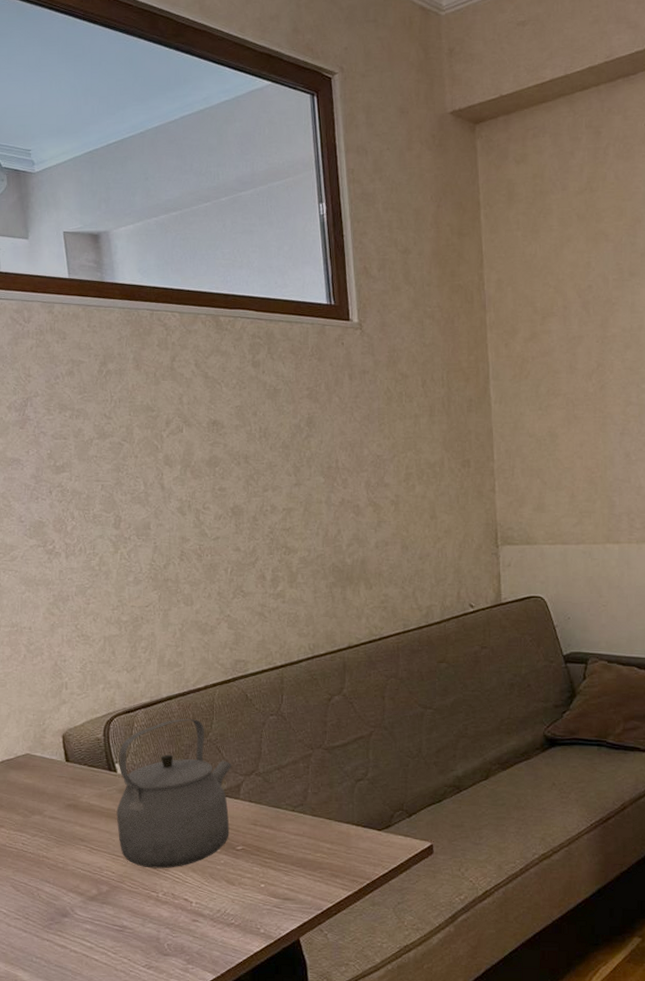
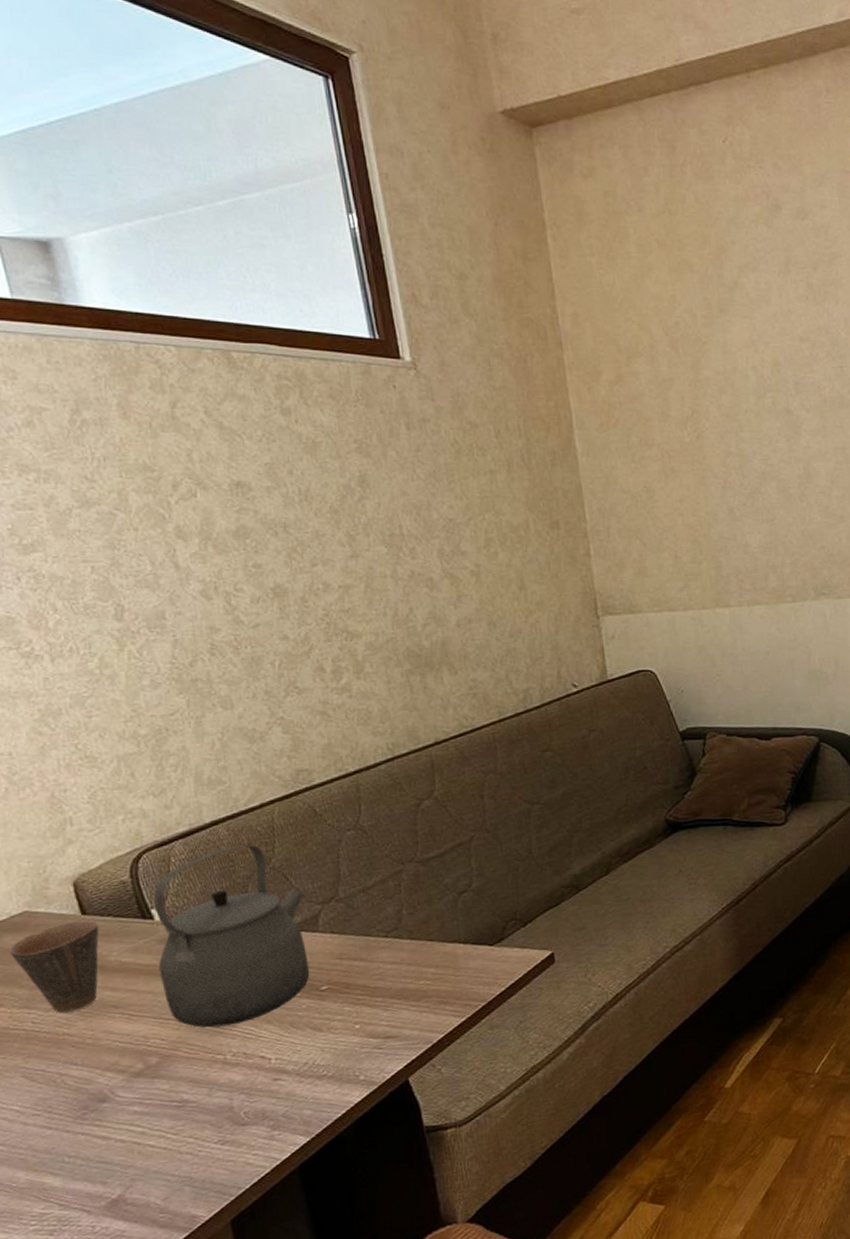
cup: none [12,766,77,839] -> present [8,920,99,1013]

